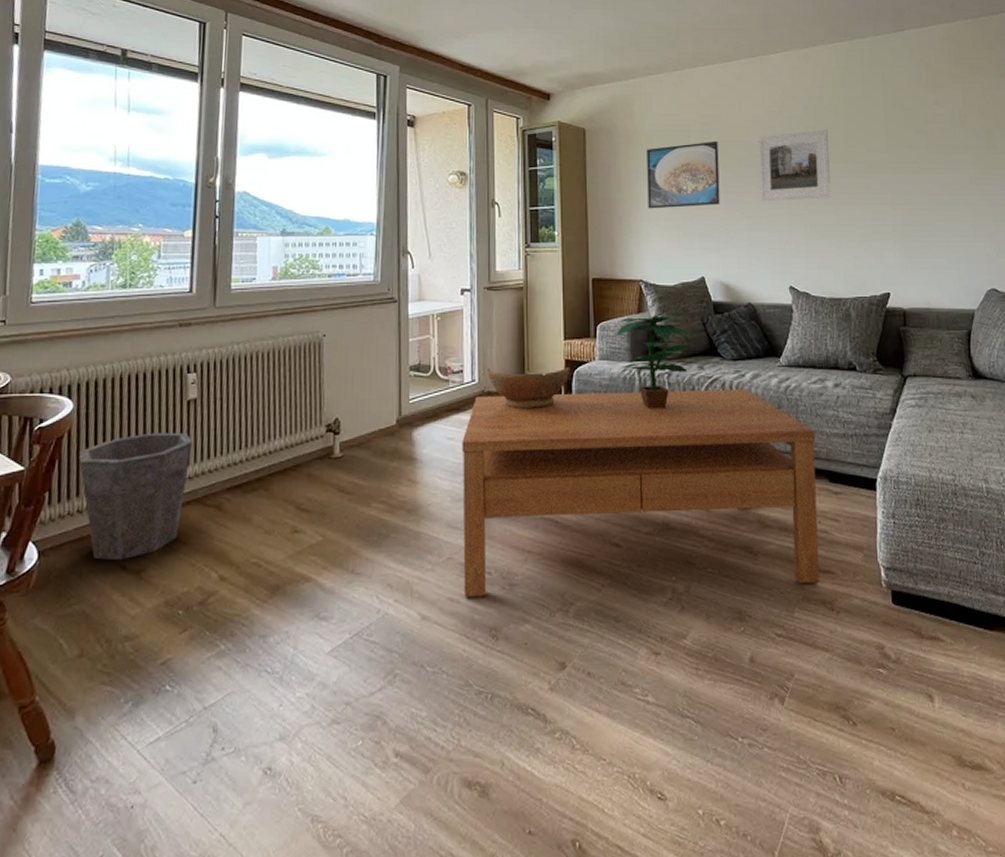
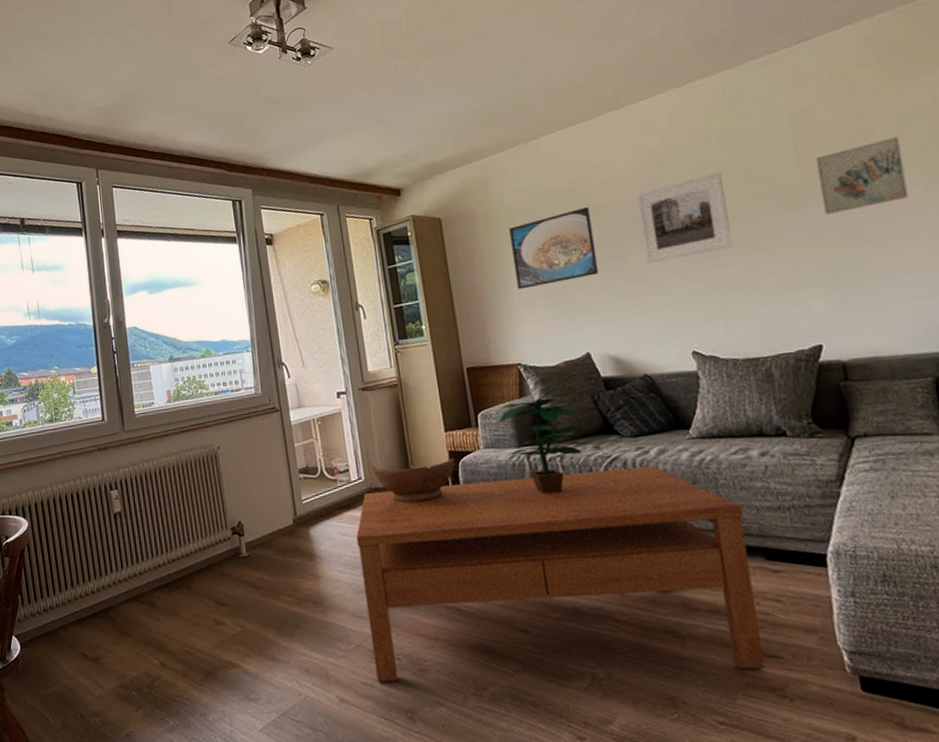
waste bin: present [79,432,192,561] -> none [38,541,124,651]
wall art: none [899,125,963,181] -> present [815,136,909,215]

